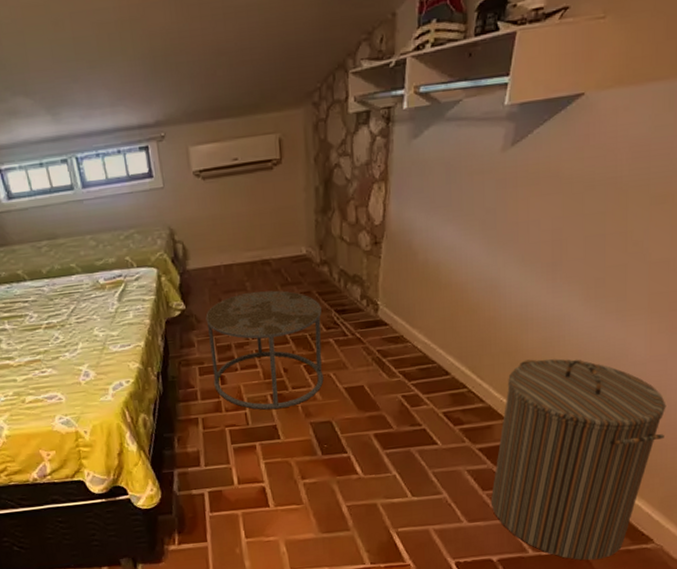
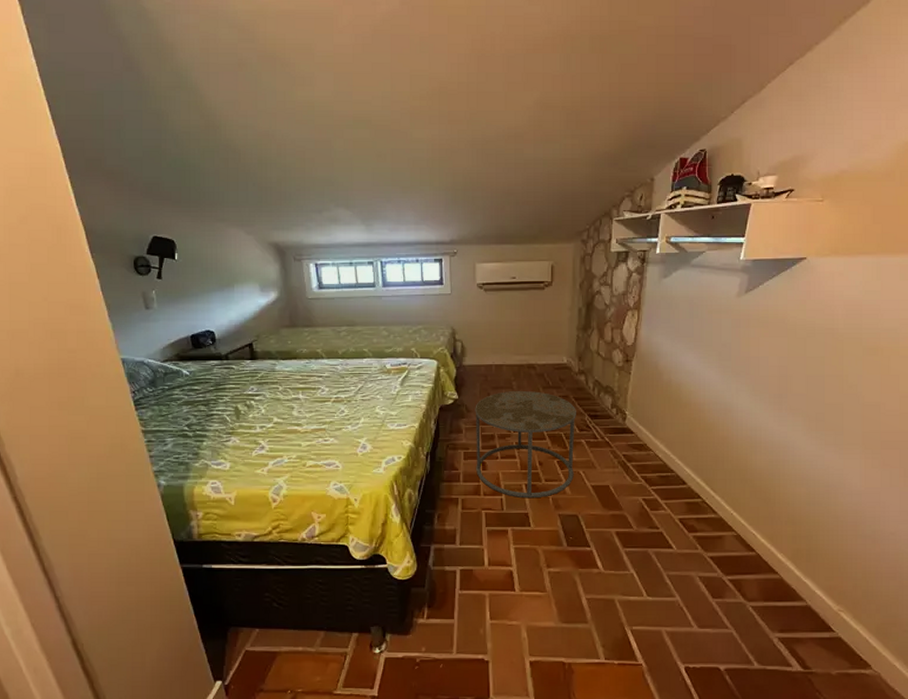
laundry hamper: present [490,358,666,561] -> none [719,479,880,680]

